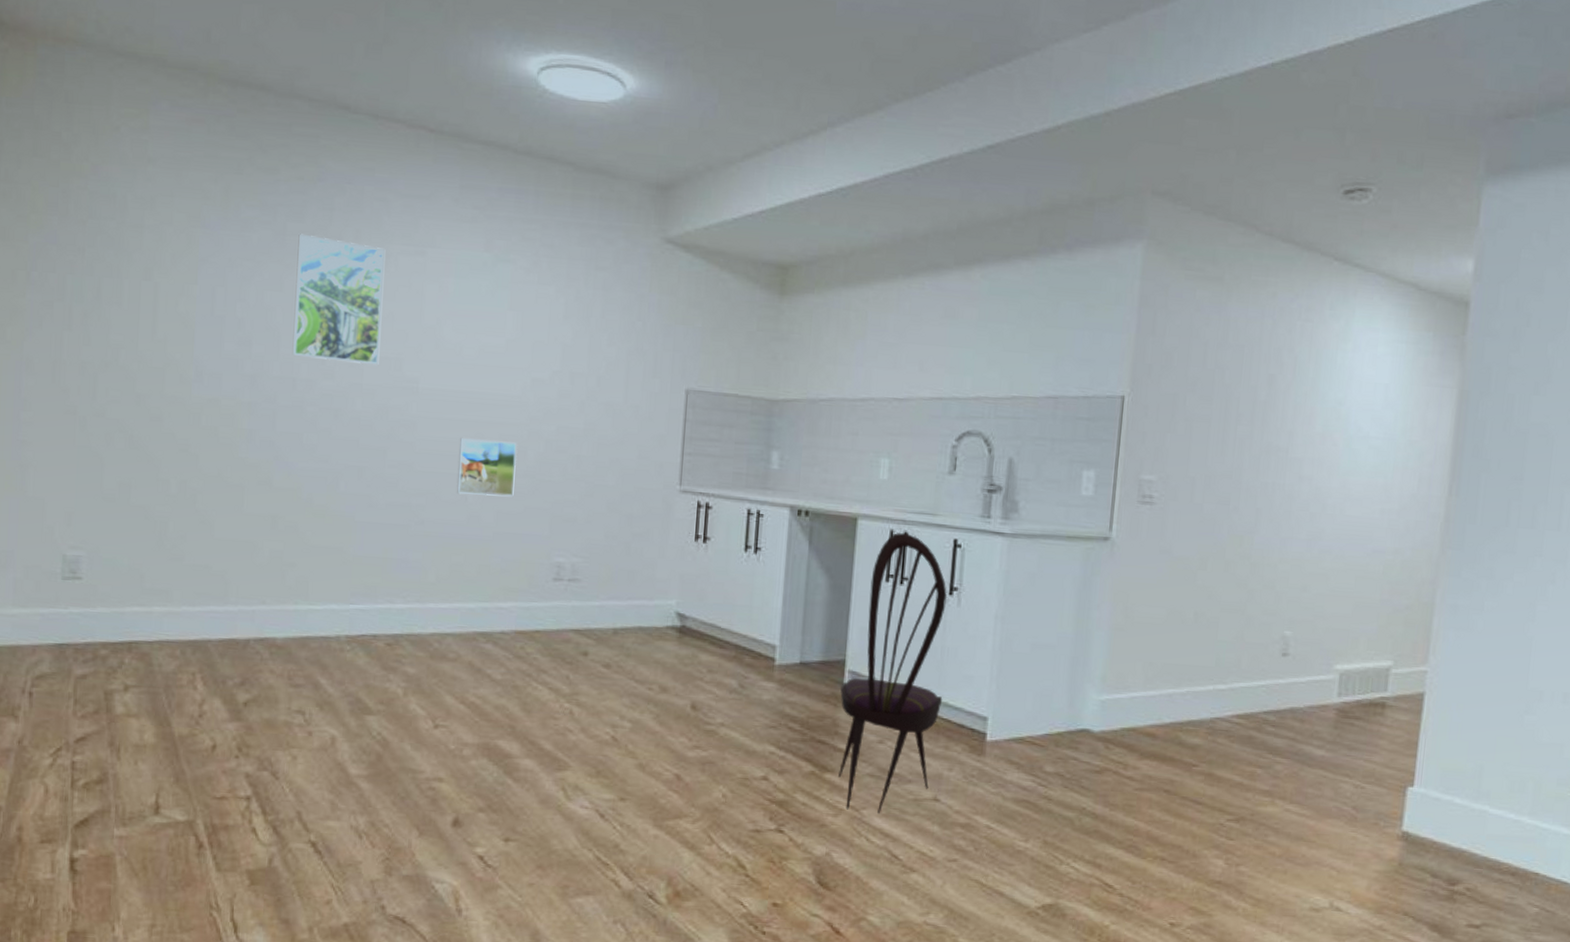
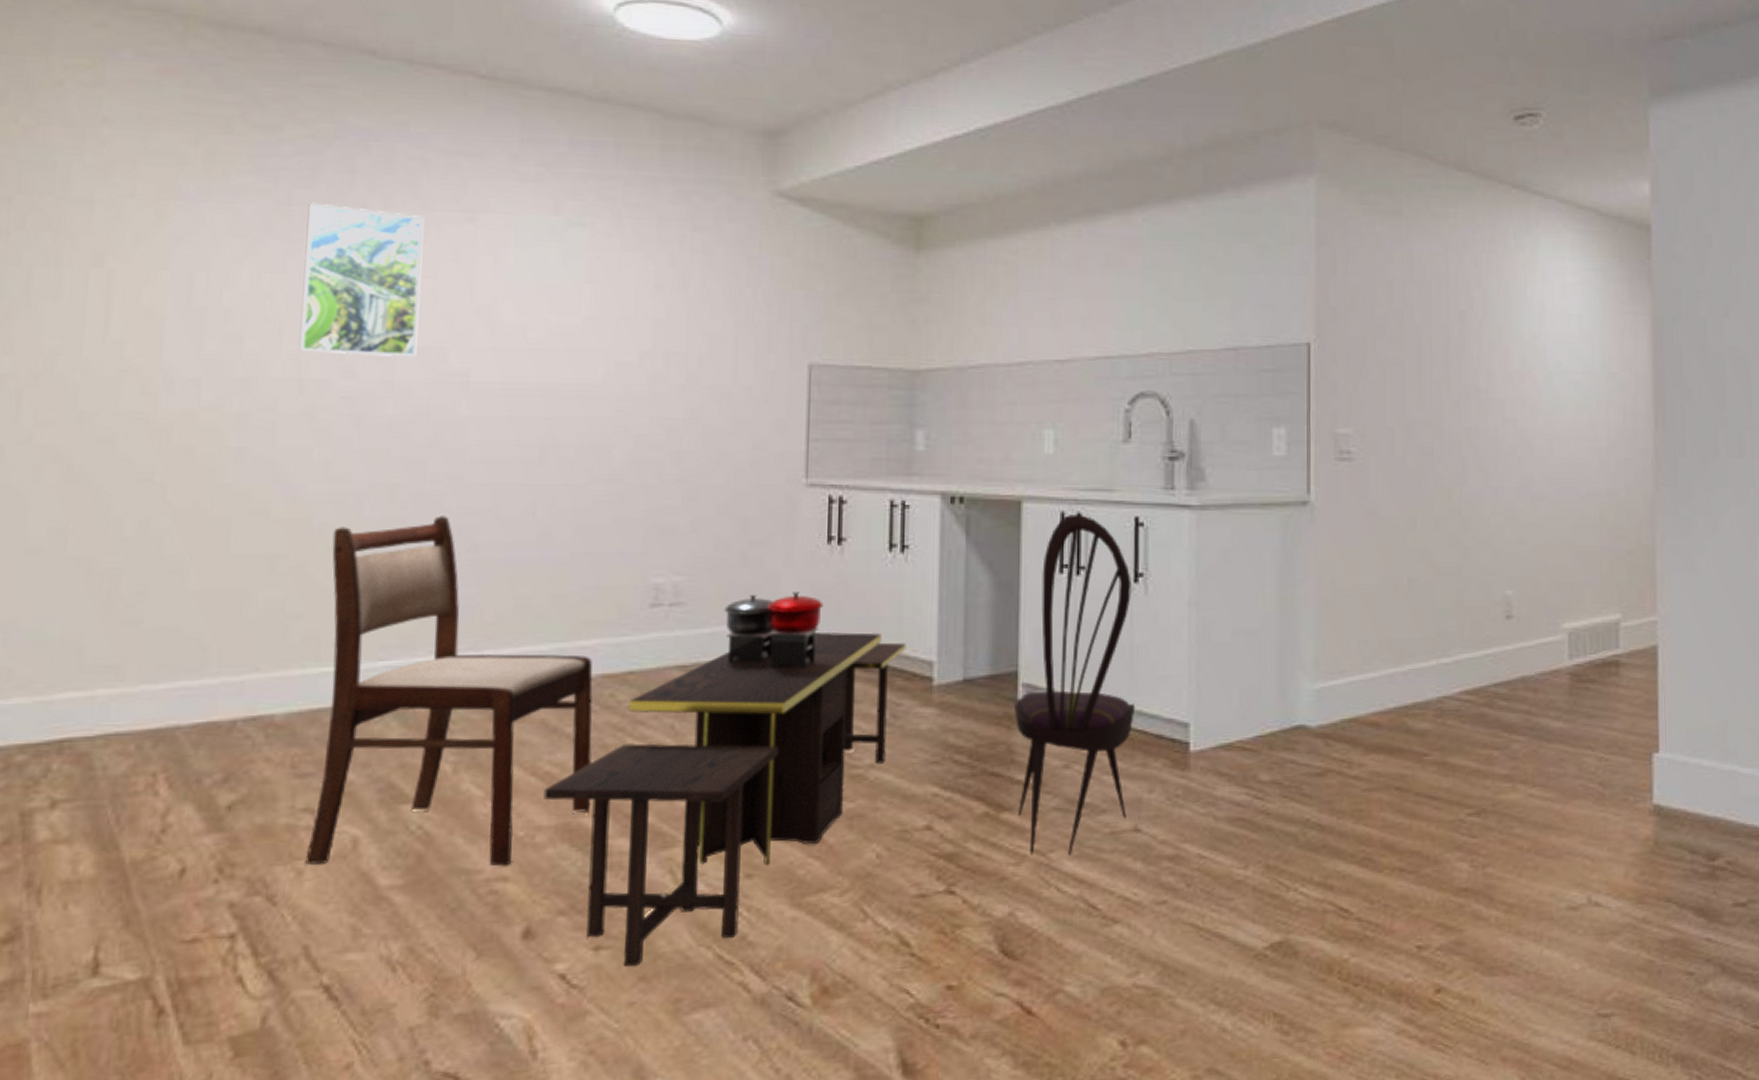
dining chair: none [298,494,508,770] -> present [305,516,593,867]
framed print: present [457,438,517,497] -> none [522,440,599,509]
kitchen table: none [469,577,755,858] -> present [544,592,906,968]

